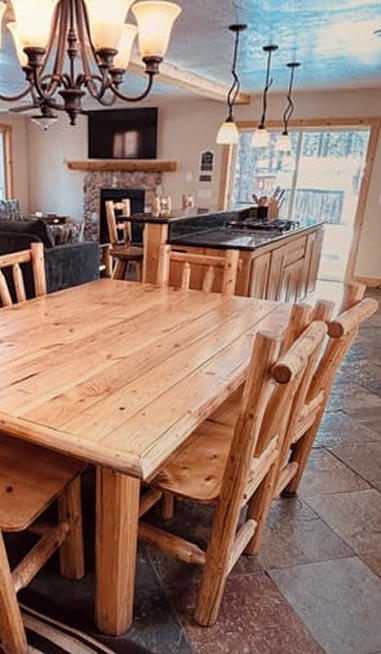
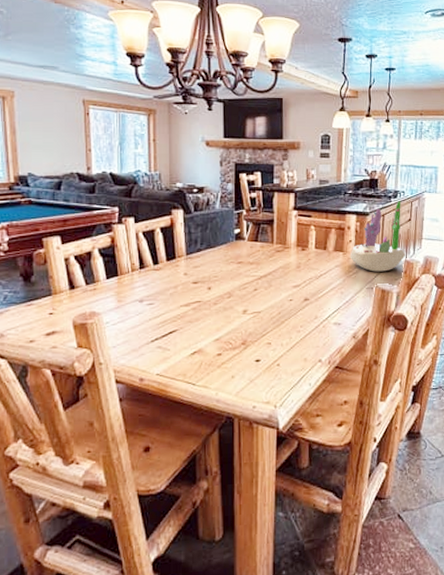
succulent planter: none [229,234,295,317] -> present [350,201,406,272]

